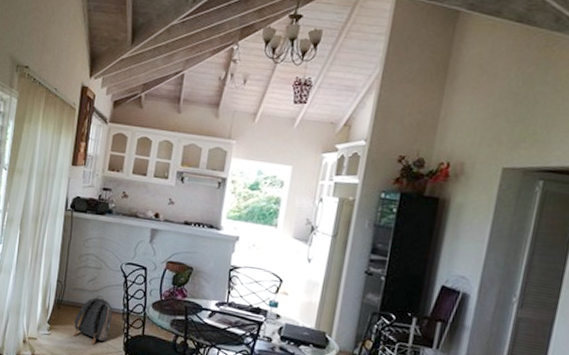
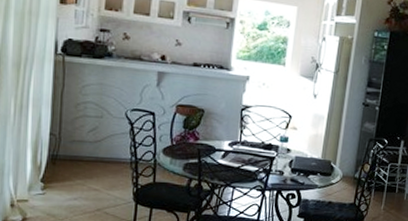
backpack: present [73,295,113,345] -> none [74,146,119,199]

